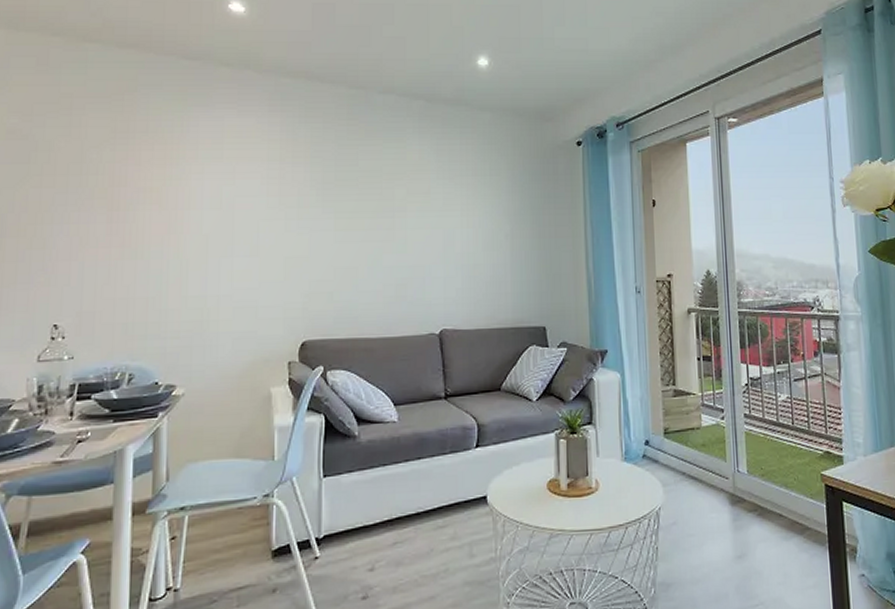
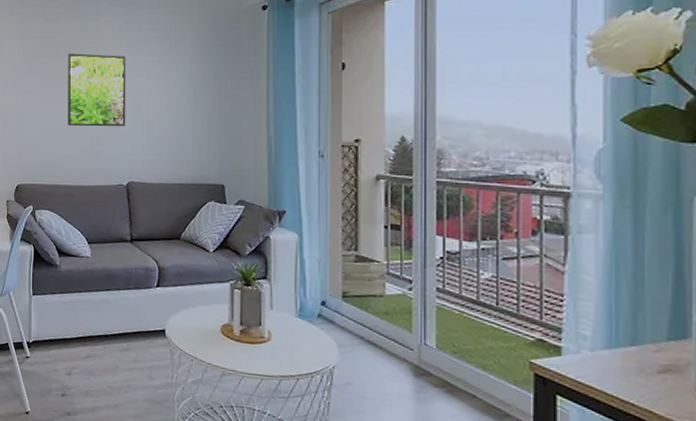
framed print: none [367,184,437,269] -> present [68,52,126,127]

